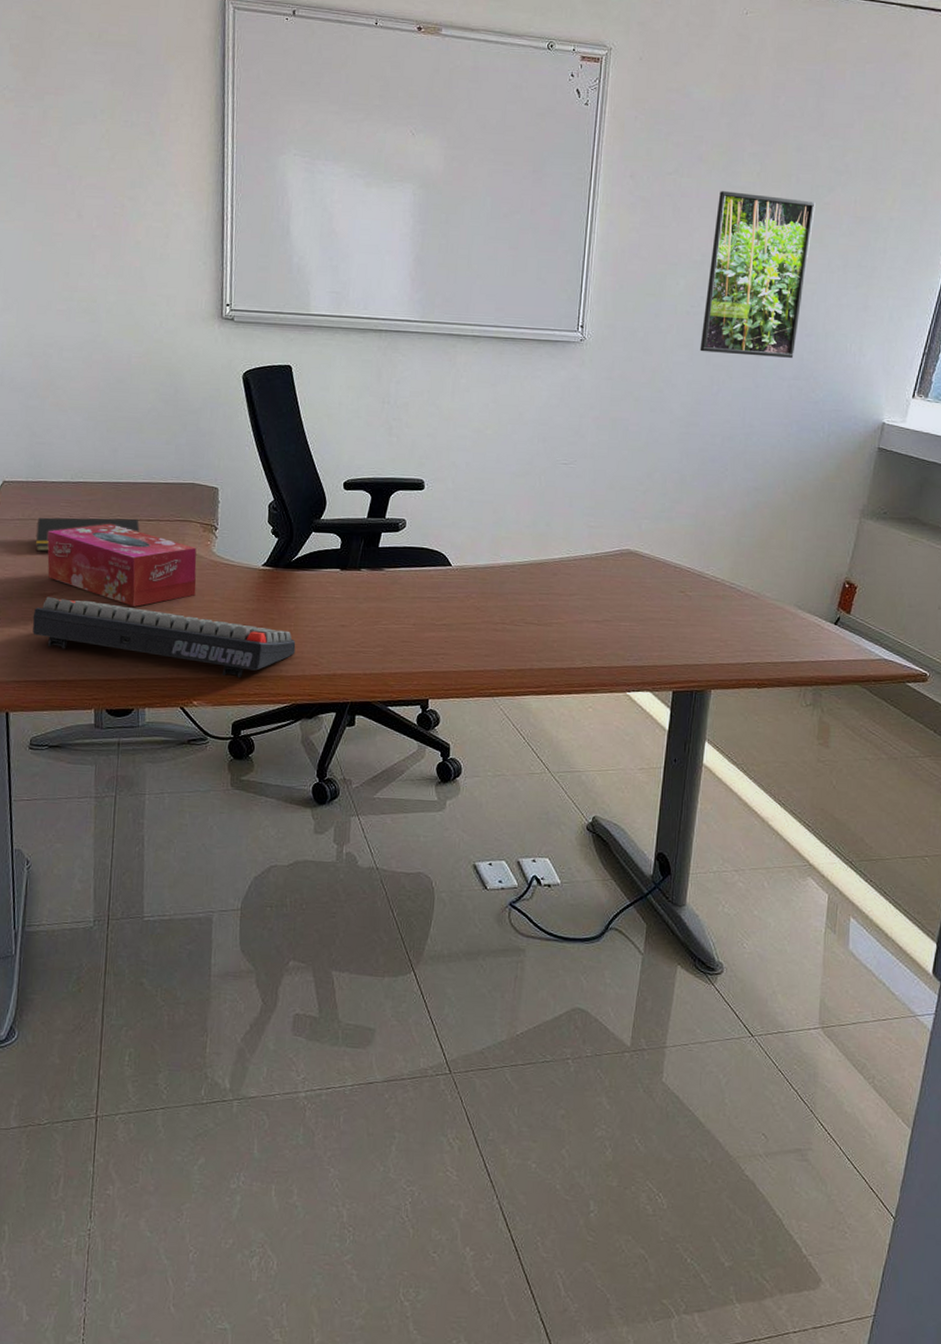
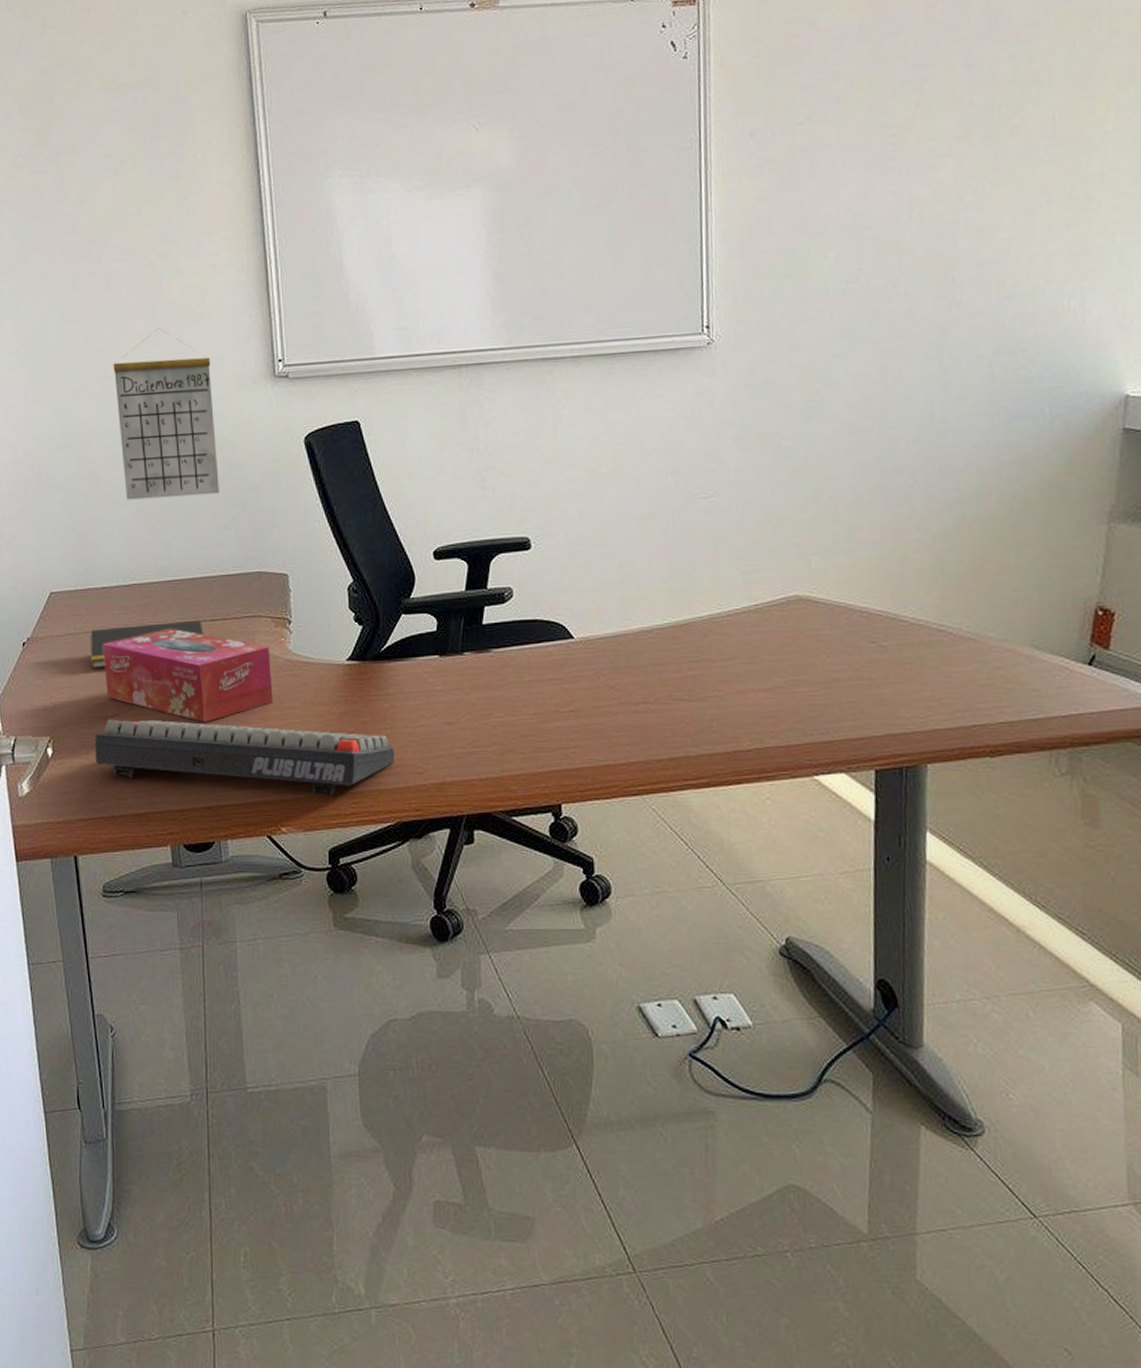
calendar: none [78,262,167,413] -> present [113,328,219,500]
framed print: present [700,191,815,358] -> none [863,127,1000,337]

